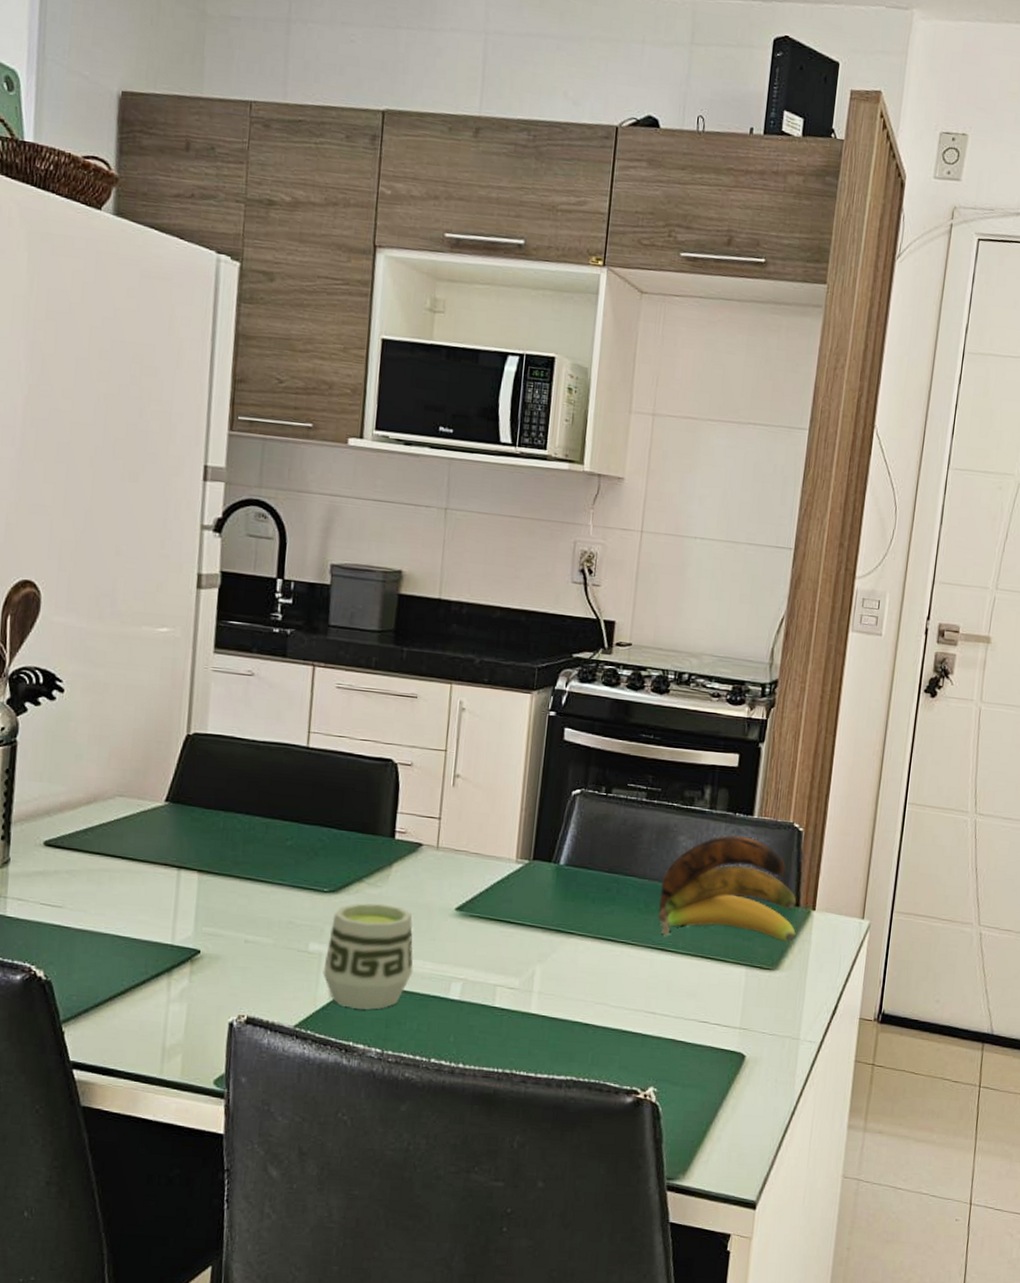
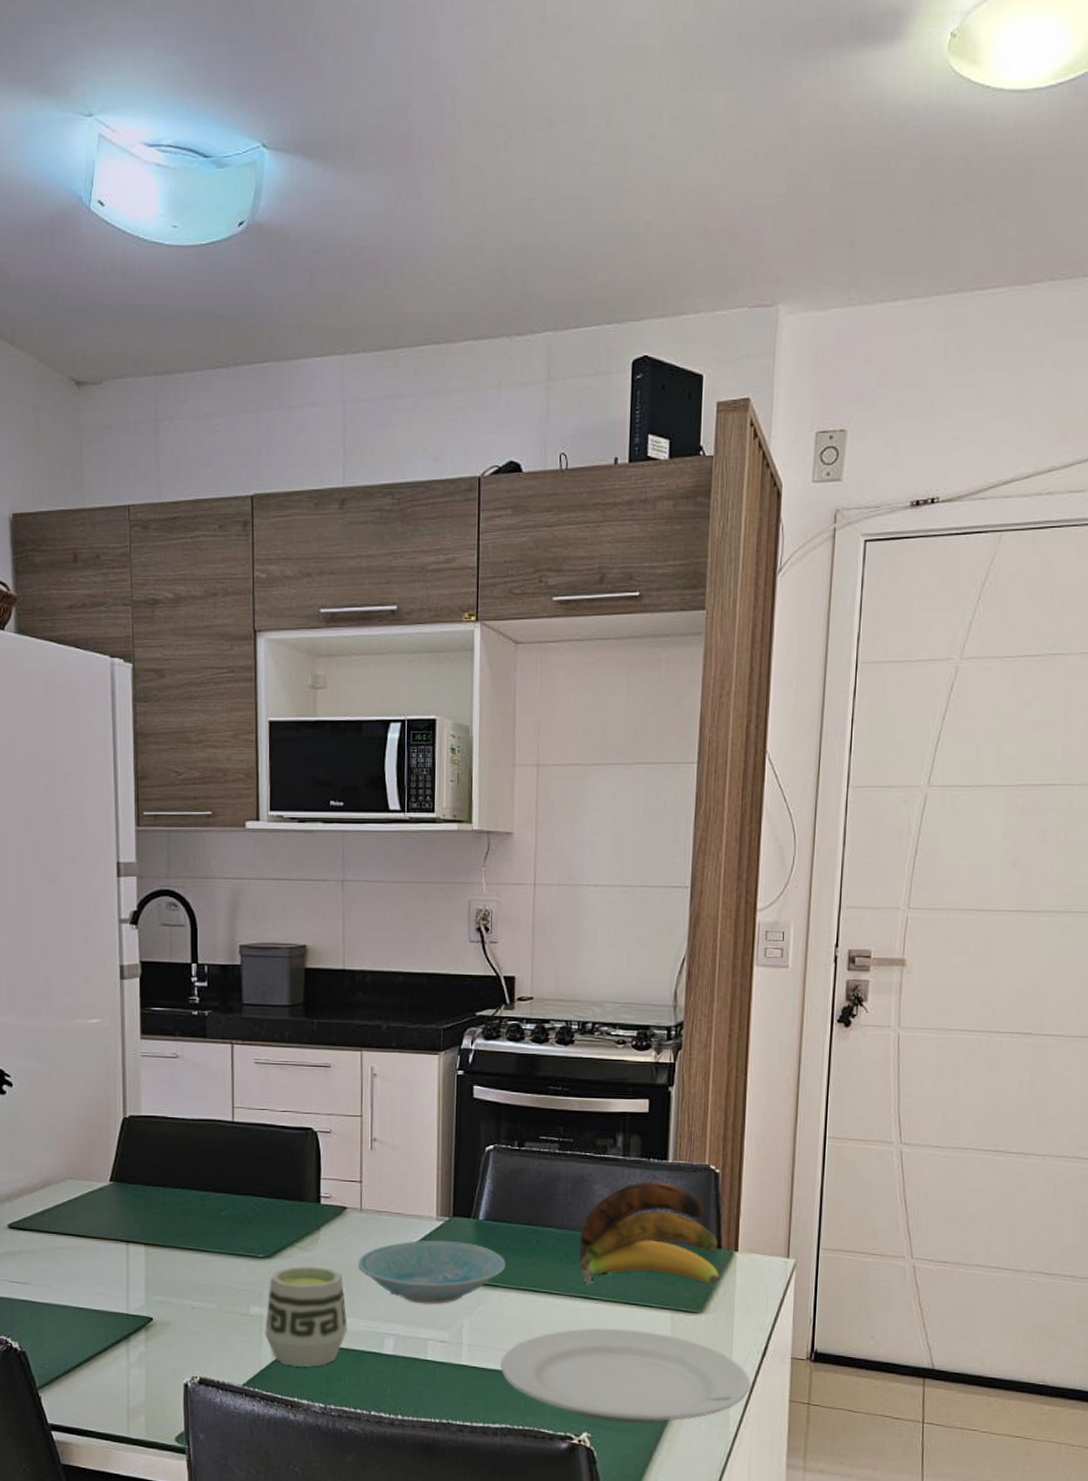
bowl: none [428,882,584,950] -> present [357,1240,506,1304]
plate: none [570,981,819,1080] -> present [500,1328,750,1424]

